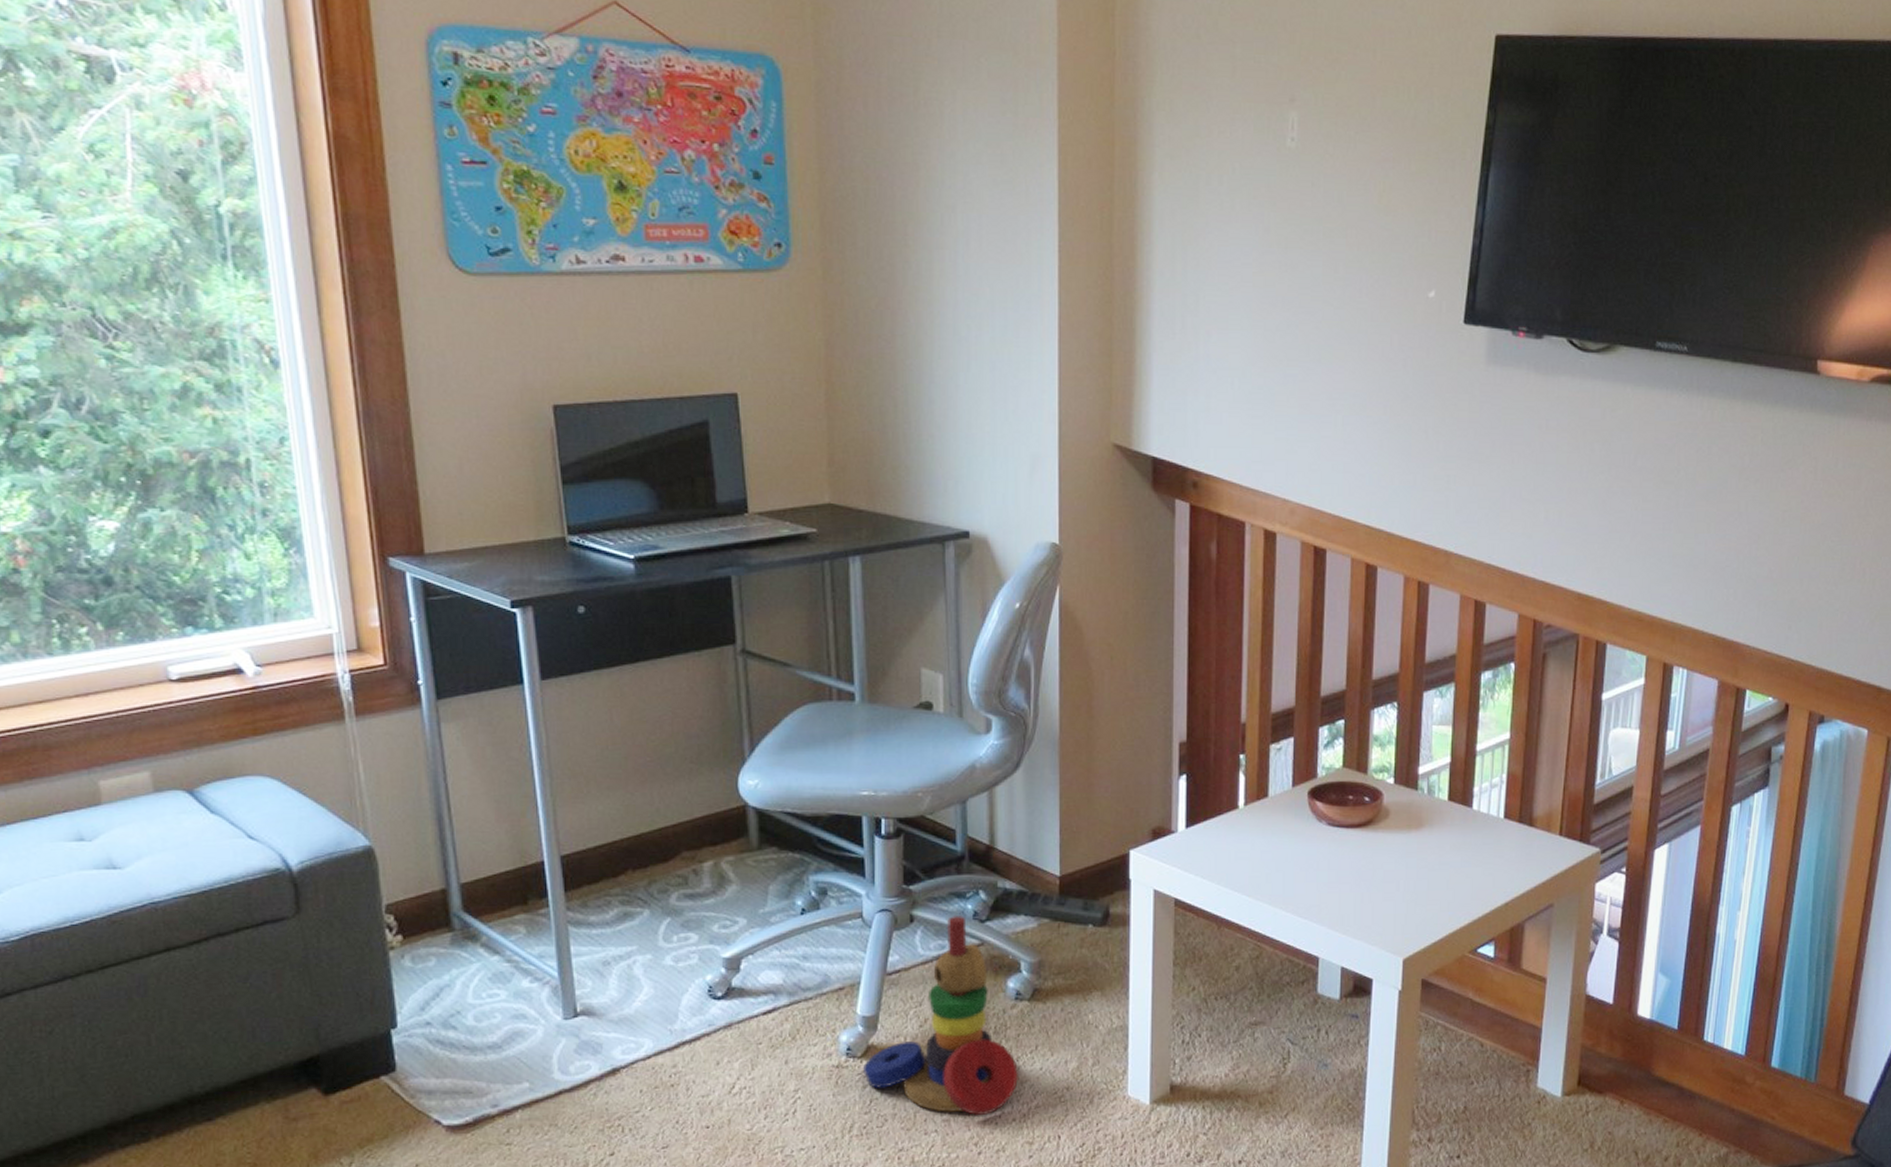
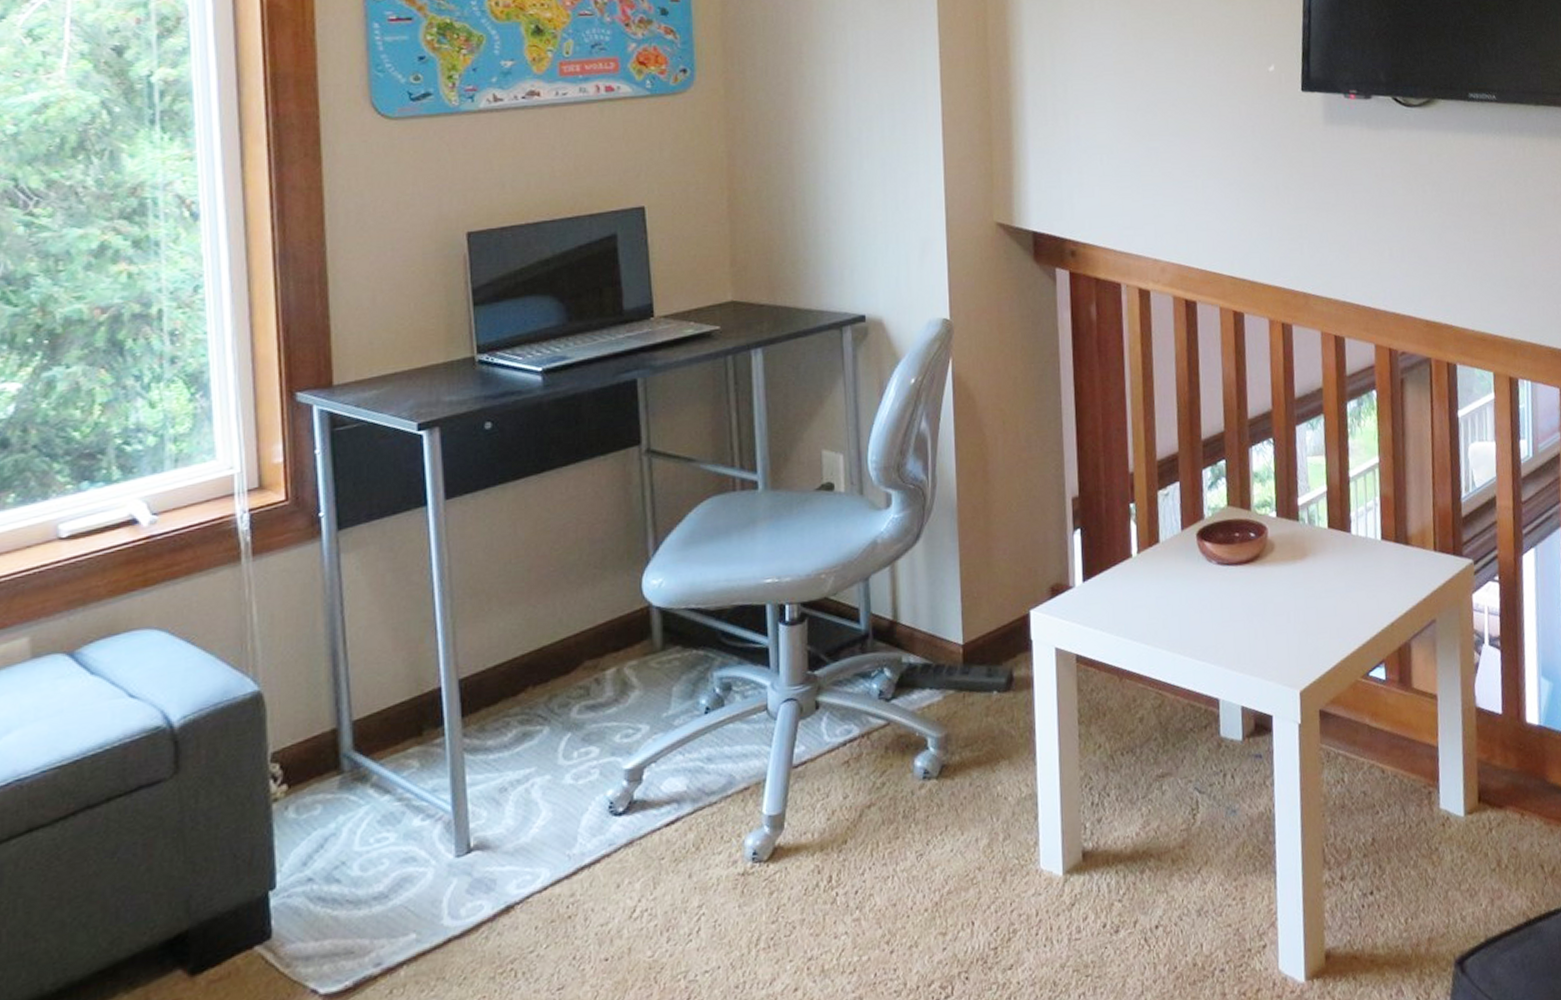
stacking toy: present [863,916,1020,1115] -> none [770,696,930,911]

